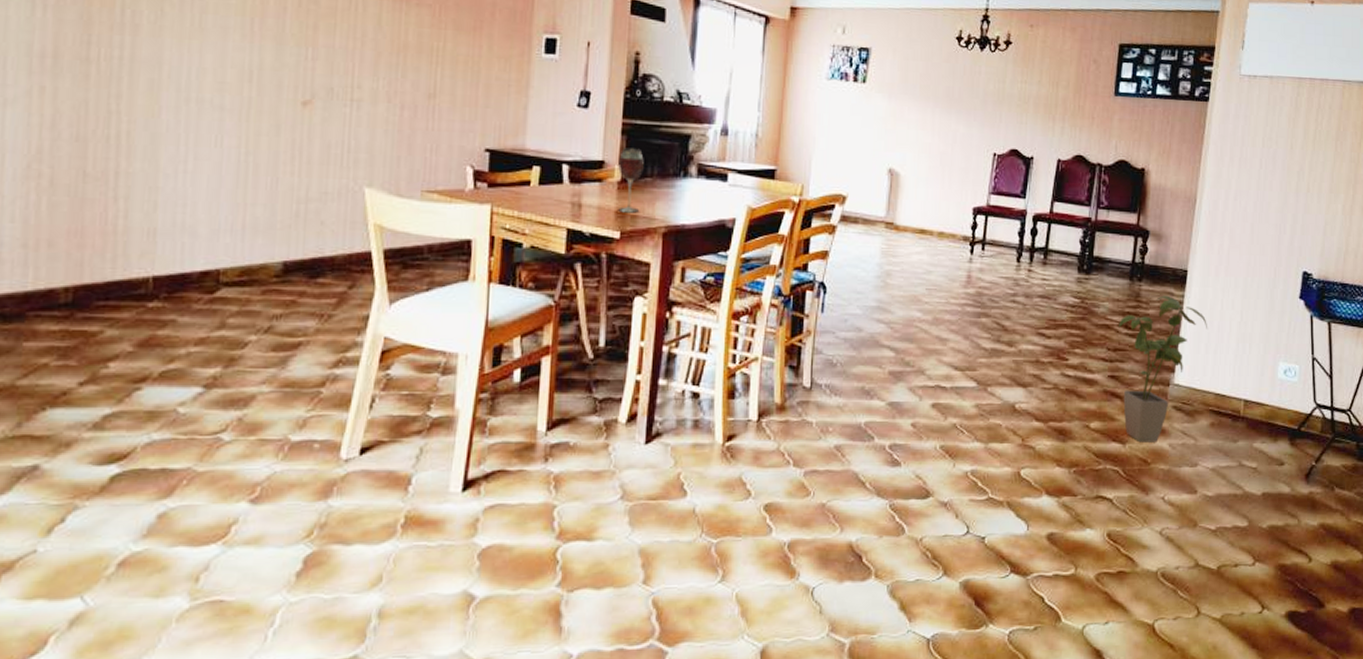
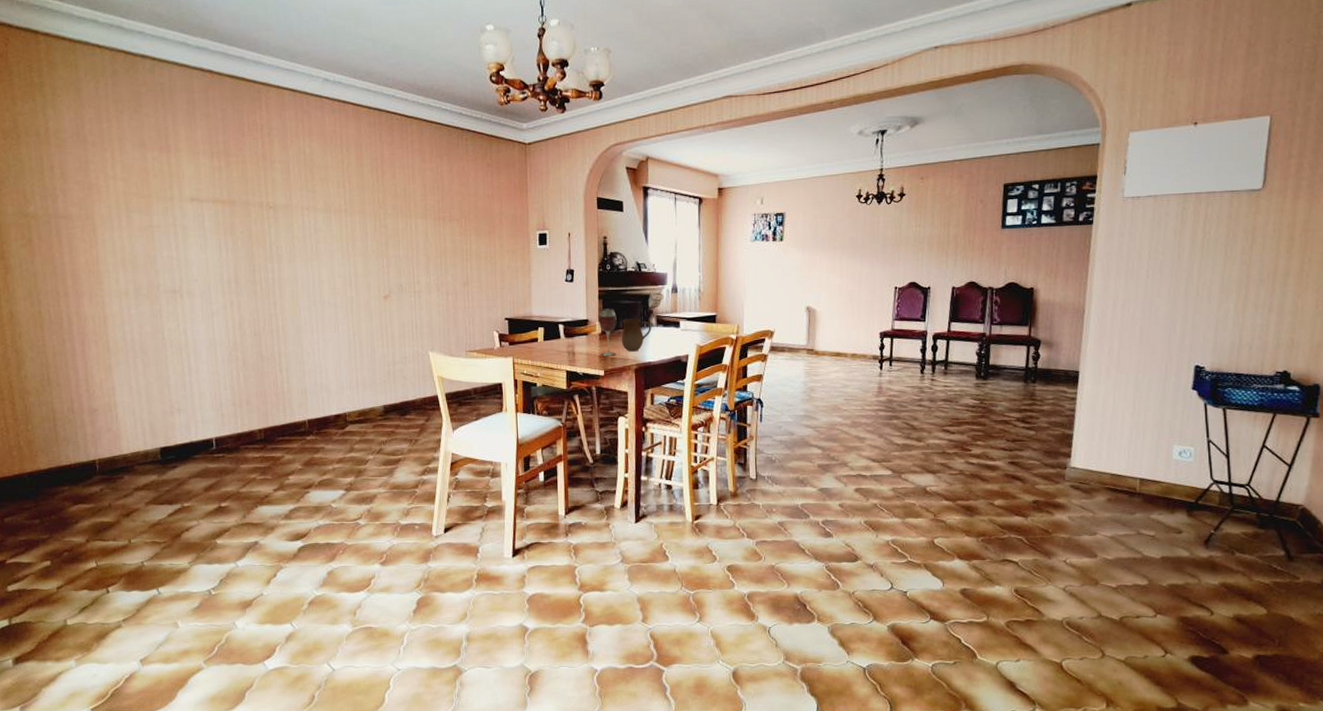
ceramic jug: none [647,164,690,209] -> present [621,318,652,352]
house plant: present [1119,295,1208,443] -> none [1016,393,1102,516]

